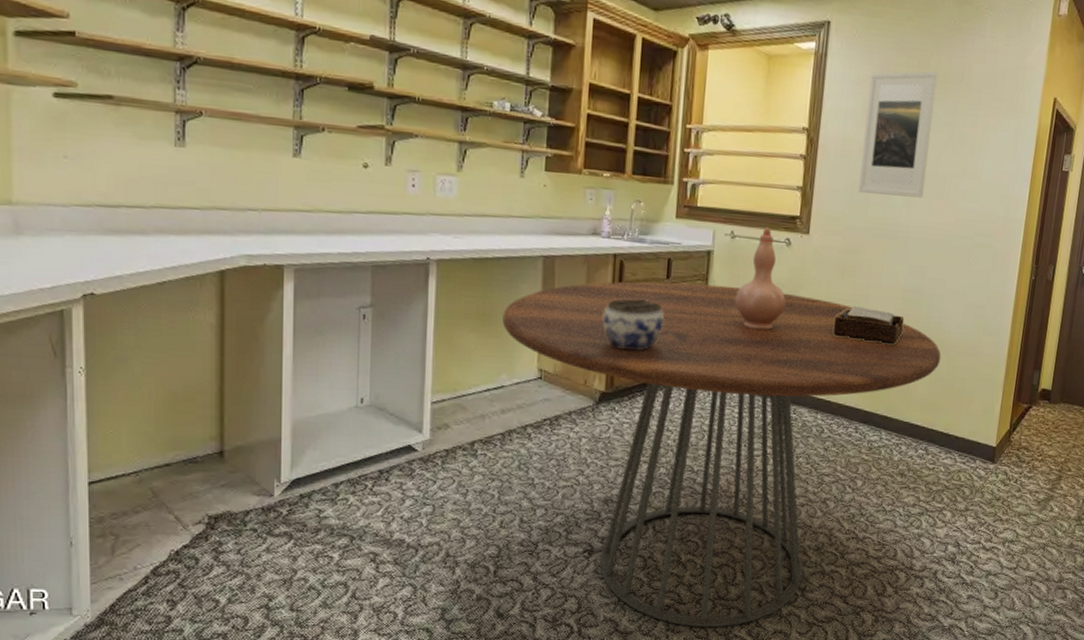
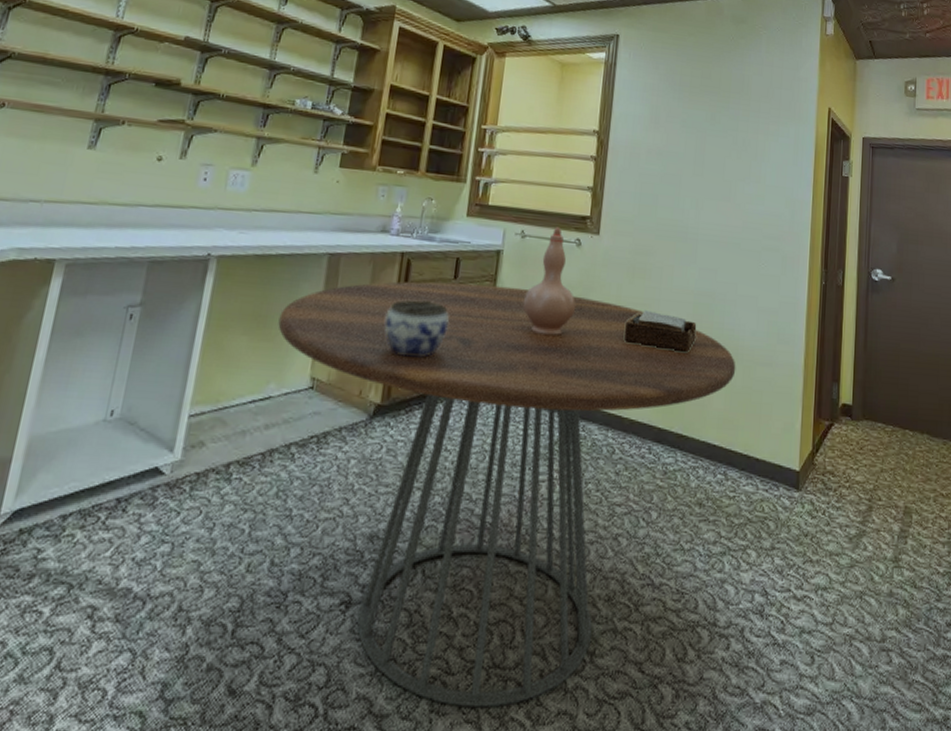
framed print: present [857,71,938,198] -> none [647,81,720,200]

